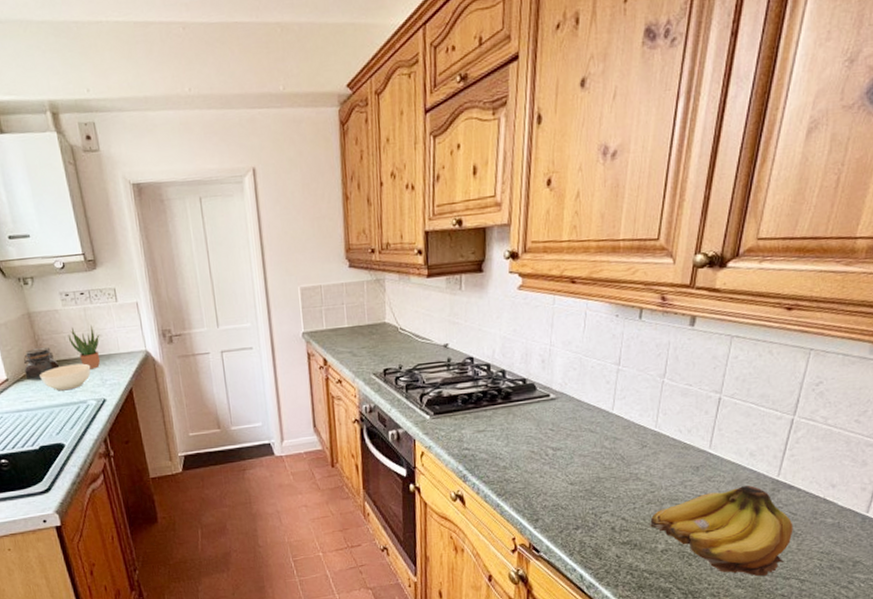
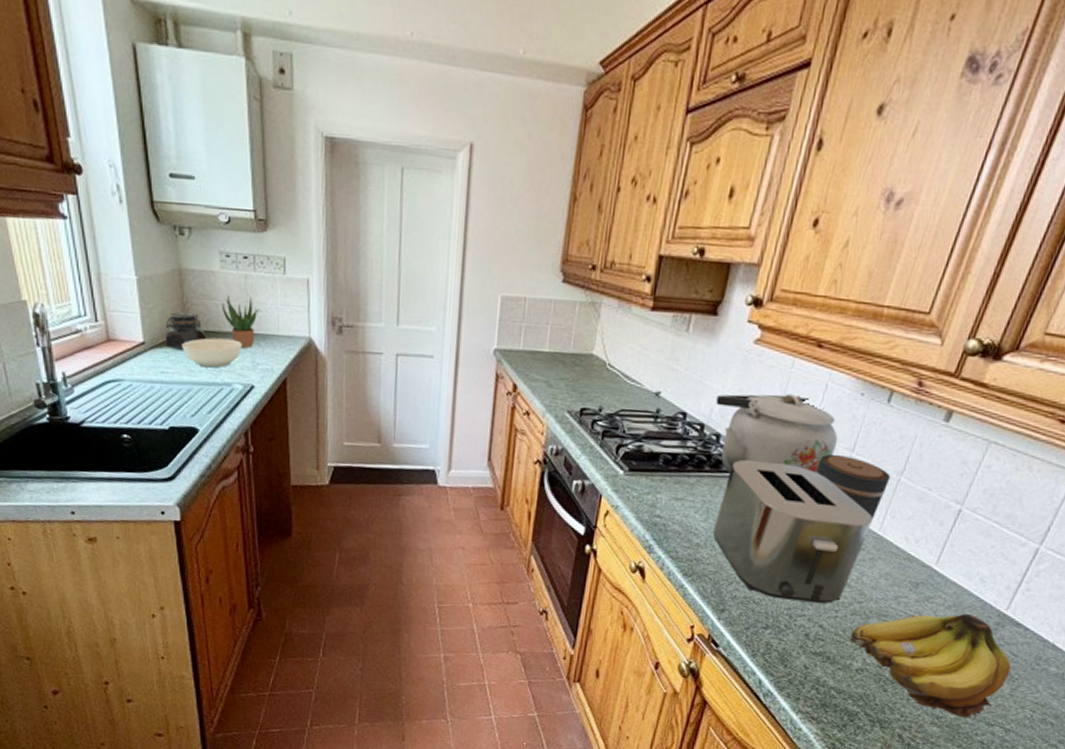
kettle: none [496,326,605,403] -> present [716,393,838,475]
toaster: none [515,385,649,502] -> present [712,459,873,604]
cylinder: none [591,369,656,420] -> present [815,454,891,520]

